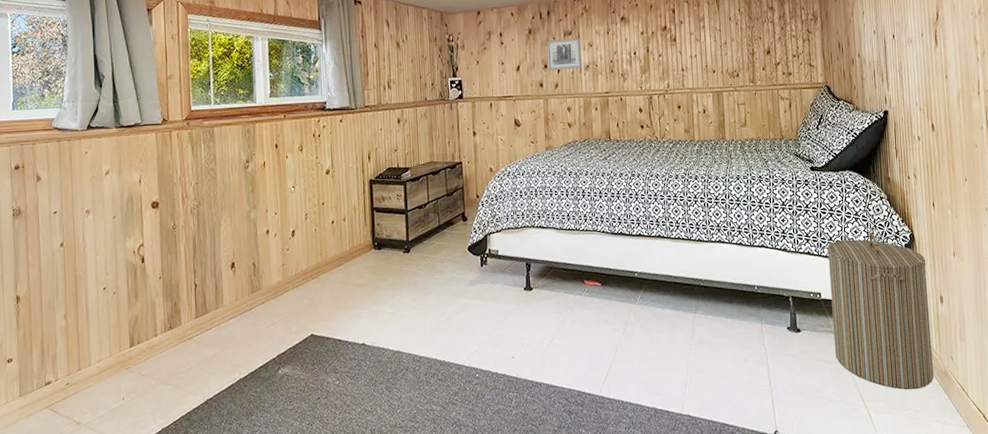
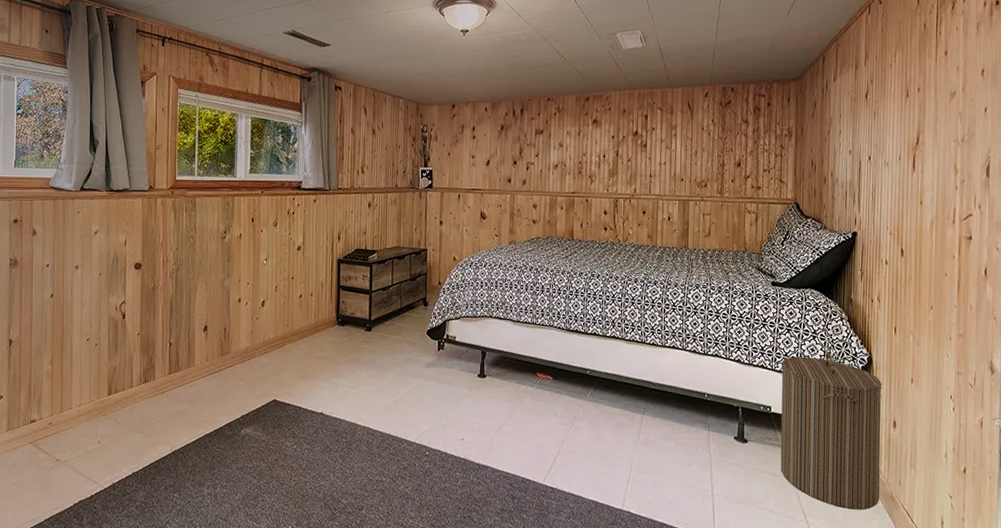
wall art: present [546,38,582,70] -> none [517,137,552,167]

